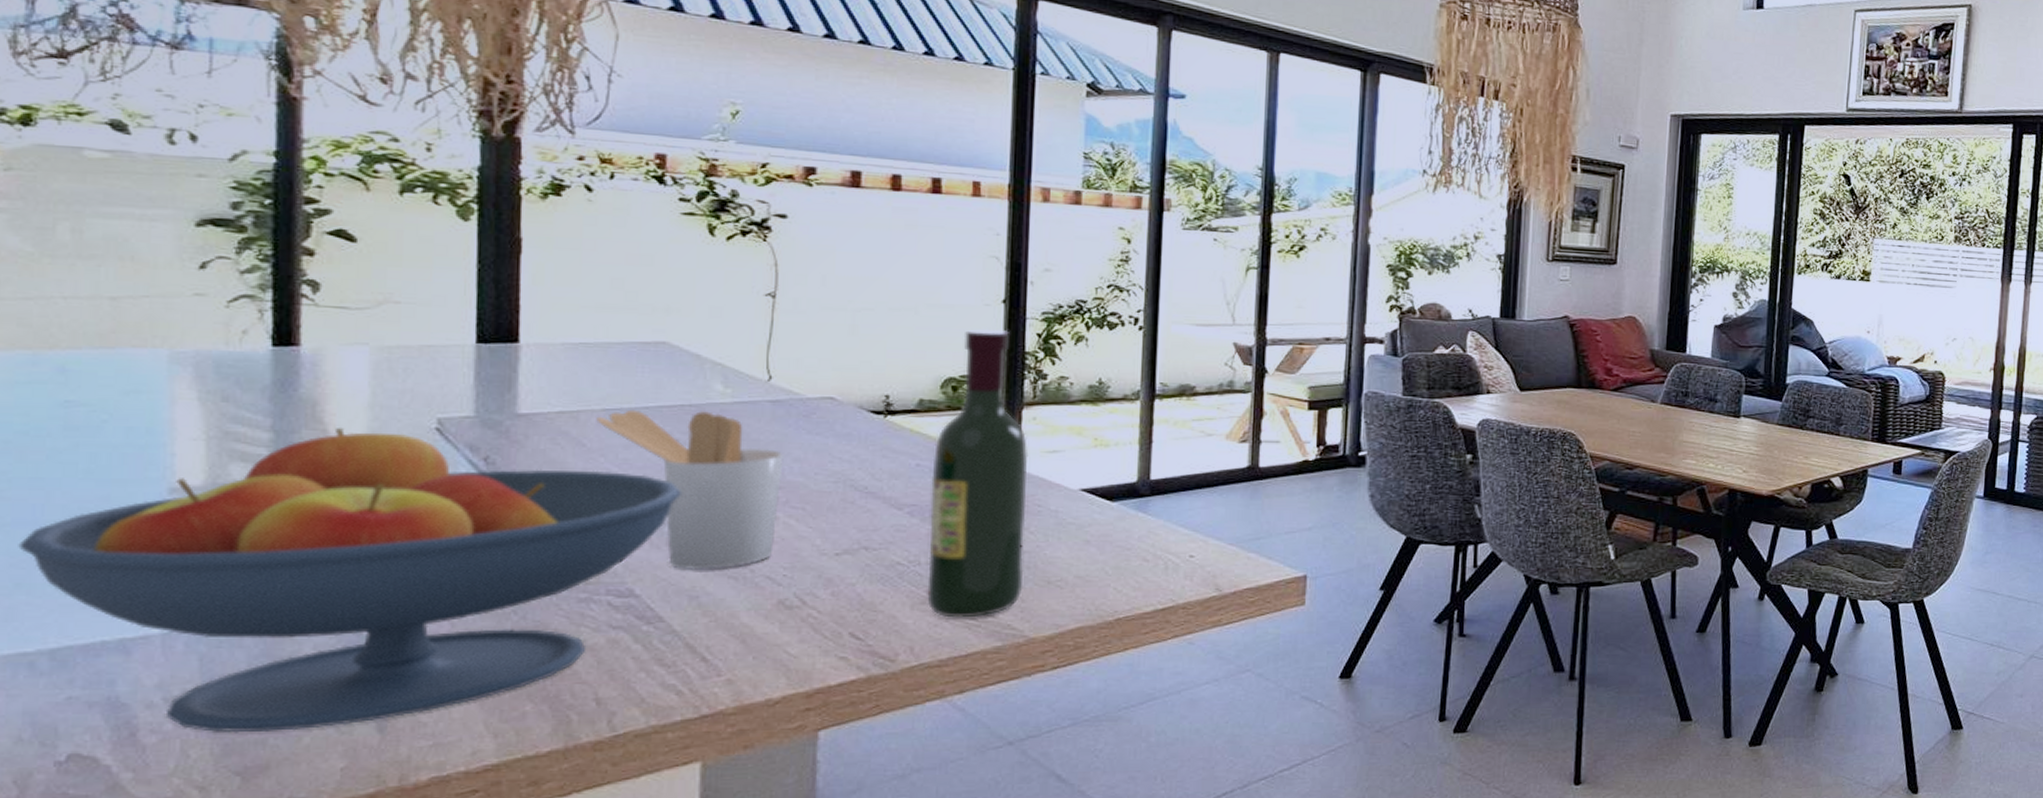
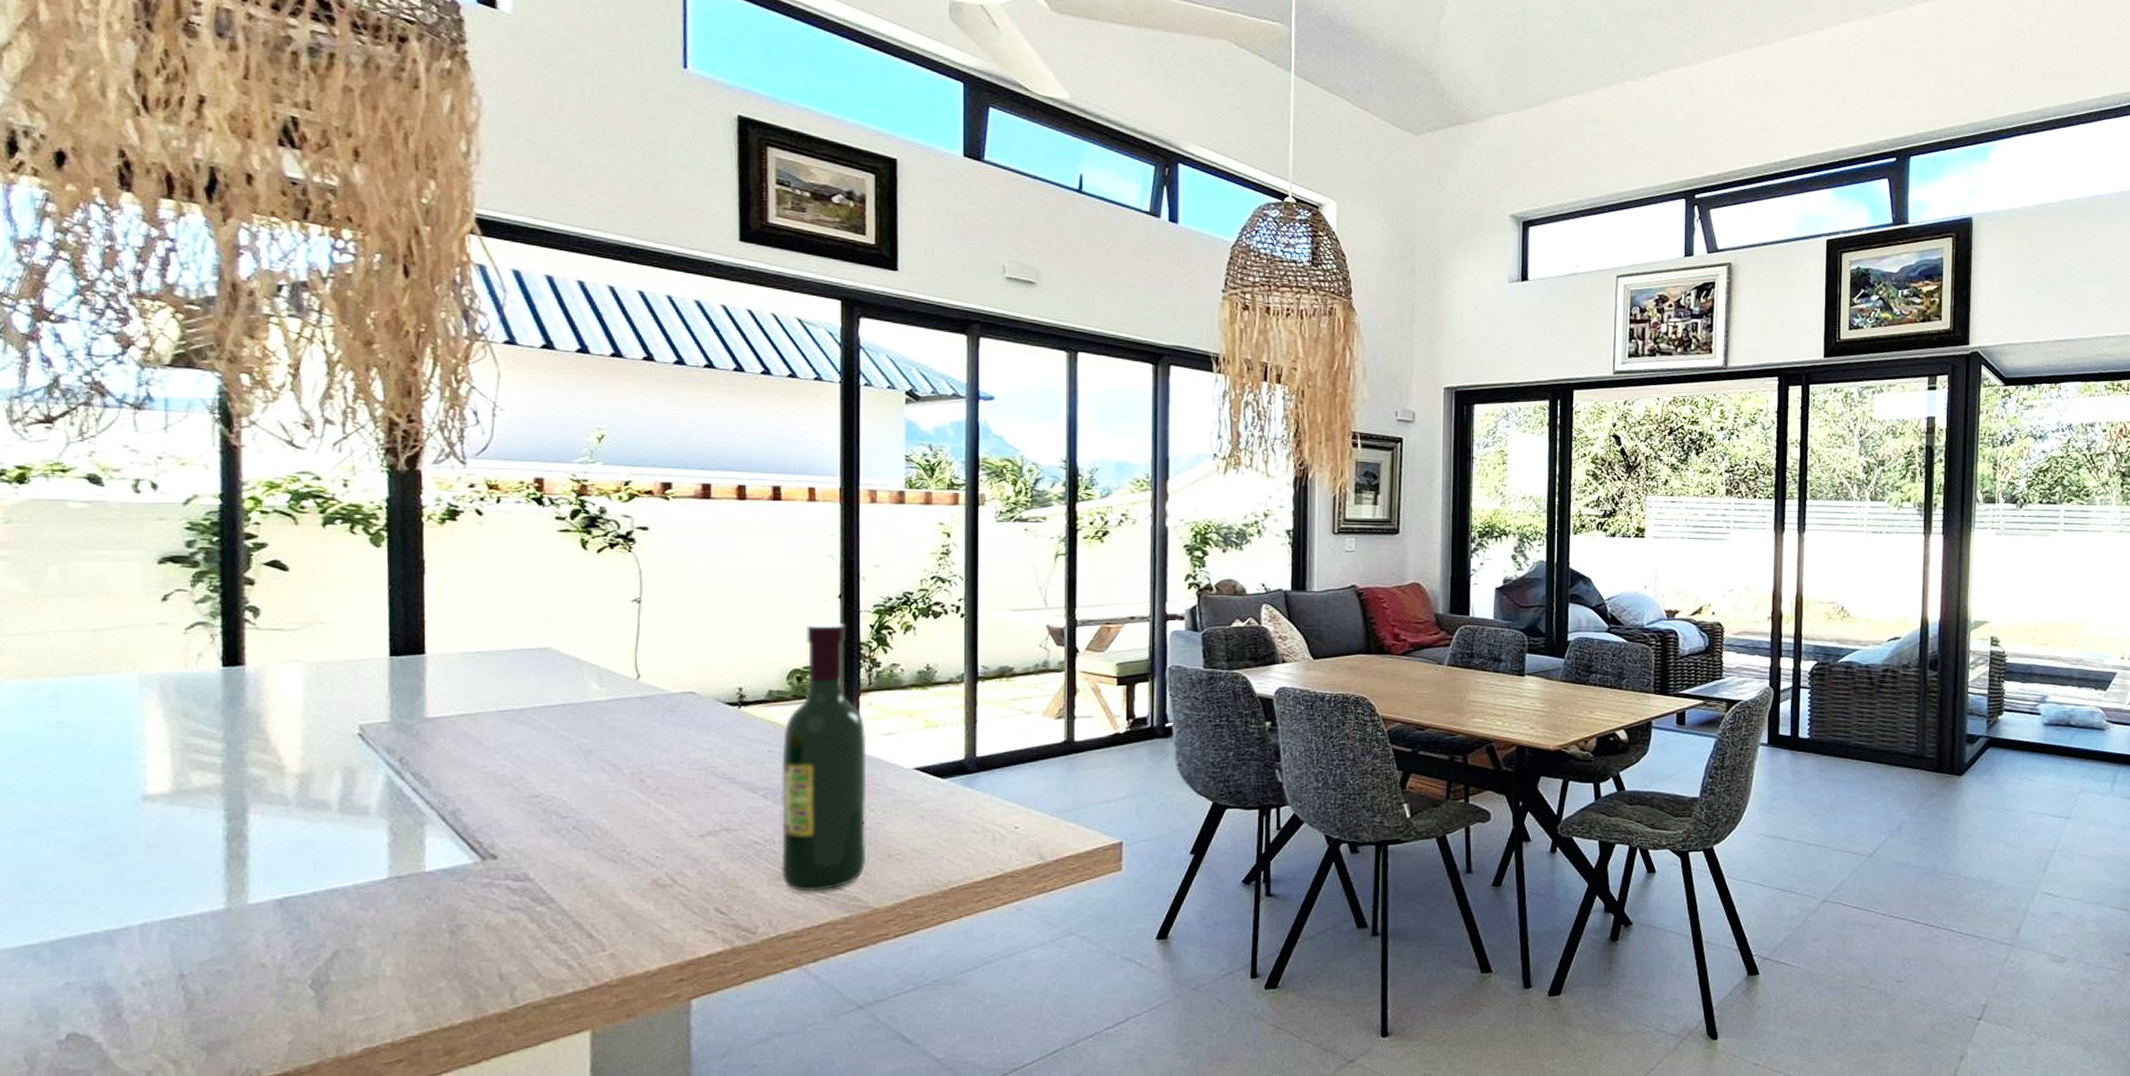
fruit bowl: present [18,428,681,733] -> none [24,737,566,1012]
utensil holder: present [596,409,784,569] -> none [492,709,653,854]

